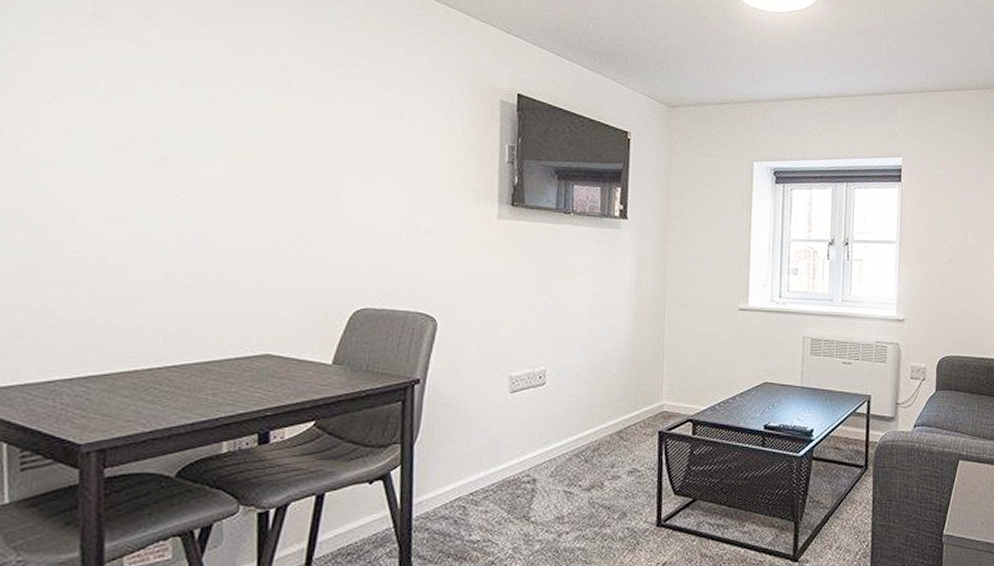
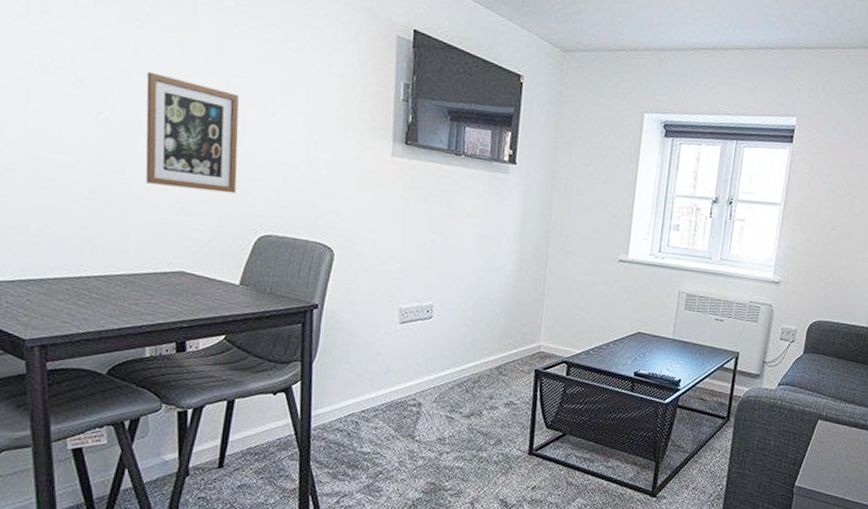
picture frame: none [230,148,335,267] -> present [145,71,239,194]

